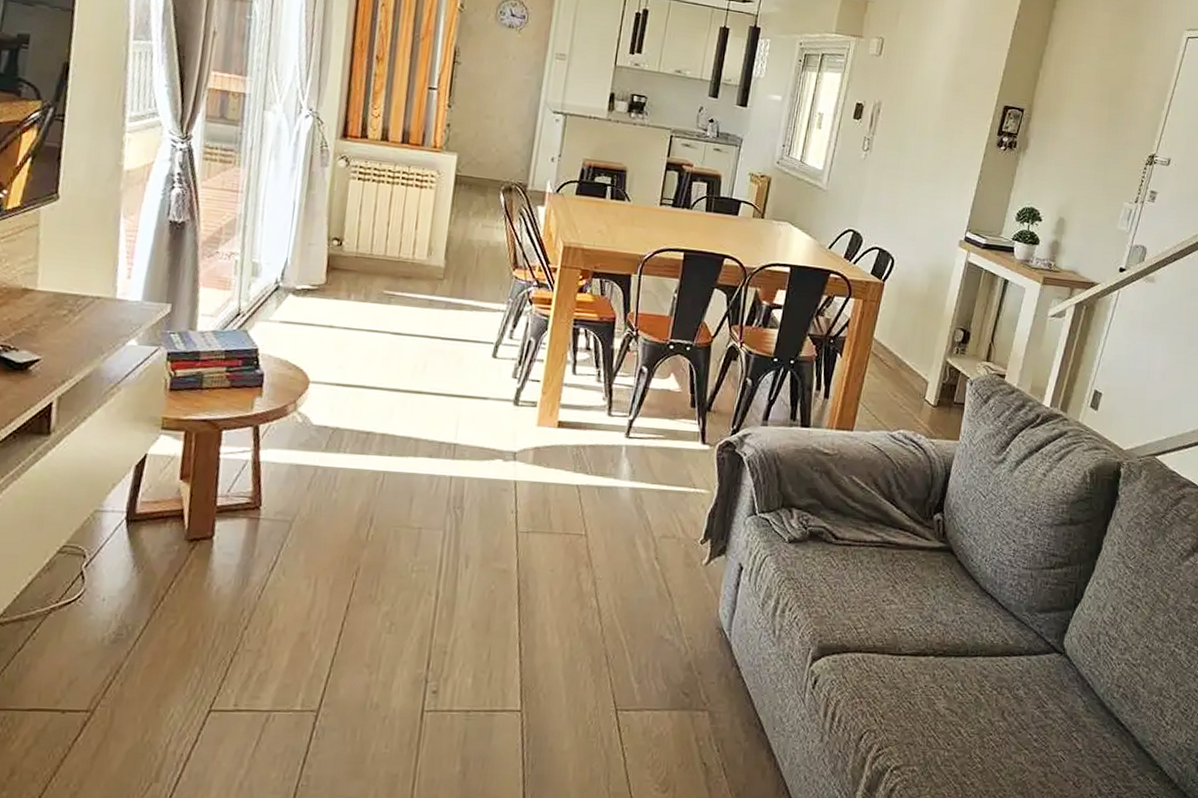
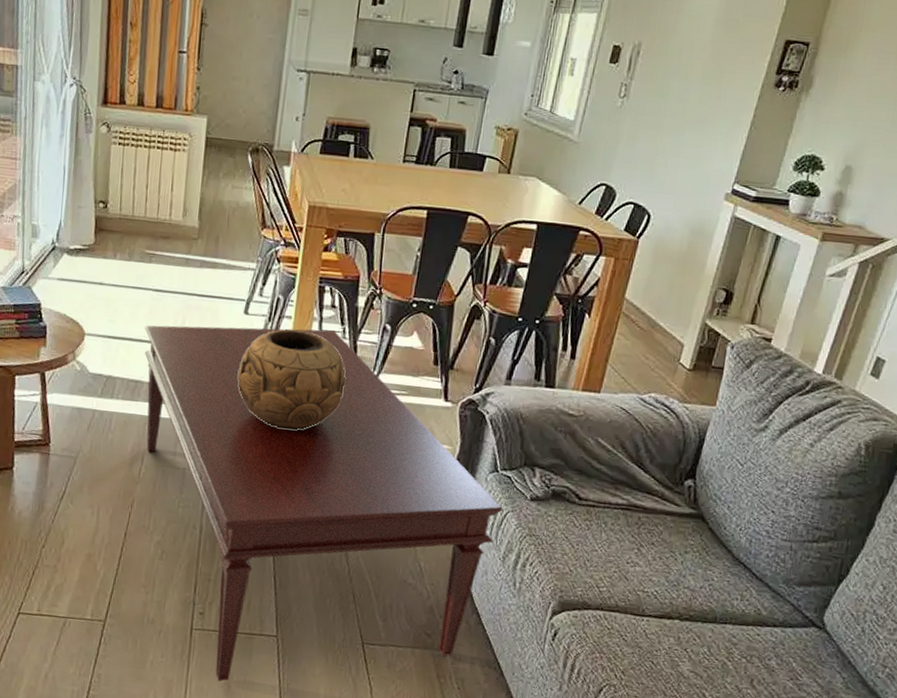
coffee table: none [376,371,761,770] -> present [145,325,503,682]
decorative bowl: none [483,373,600,480] -> present [238,329,346,430]

